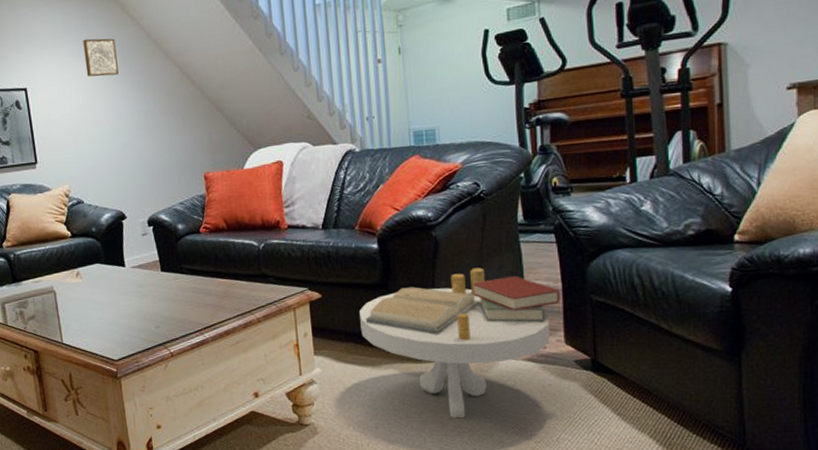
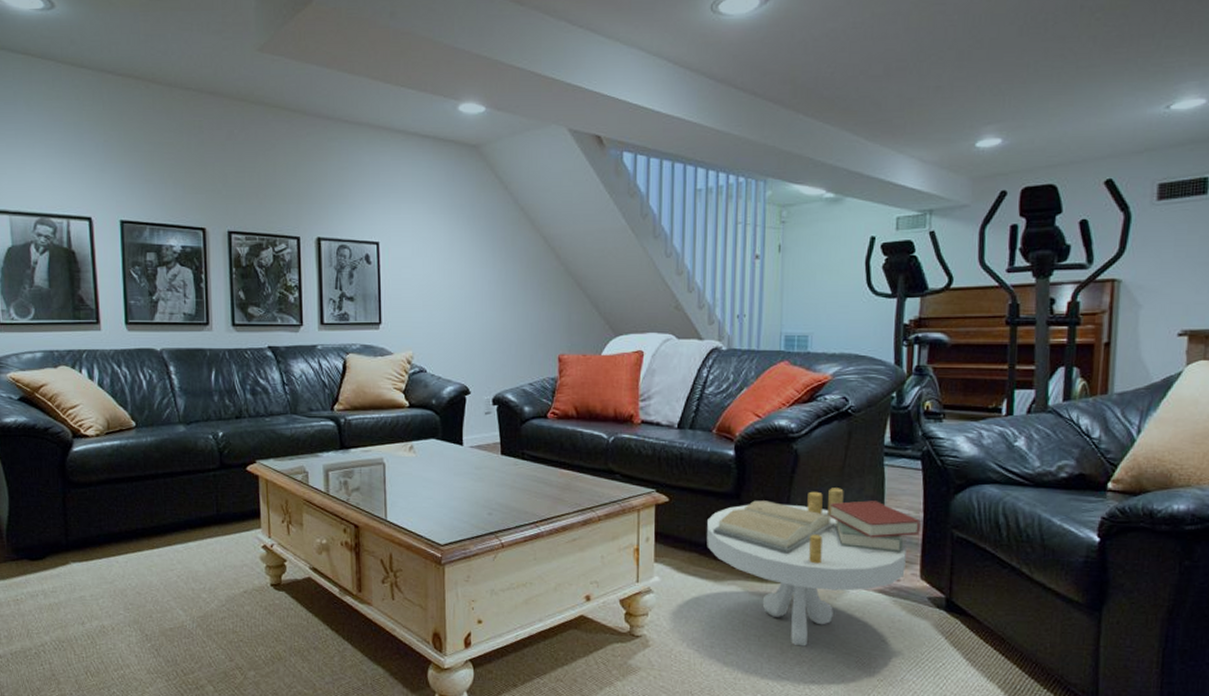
wall art: present [83,38,119,77] -> none [445,197,479,239]

